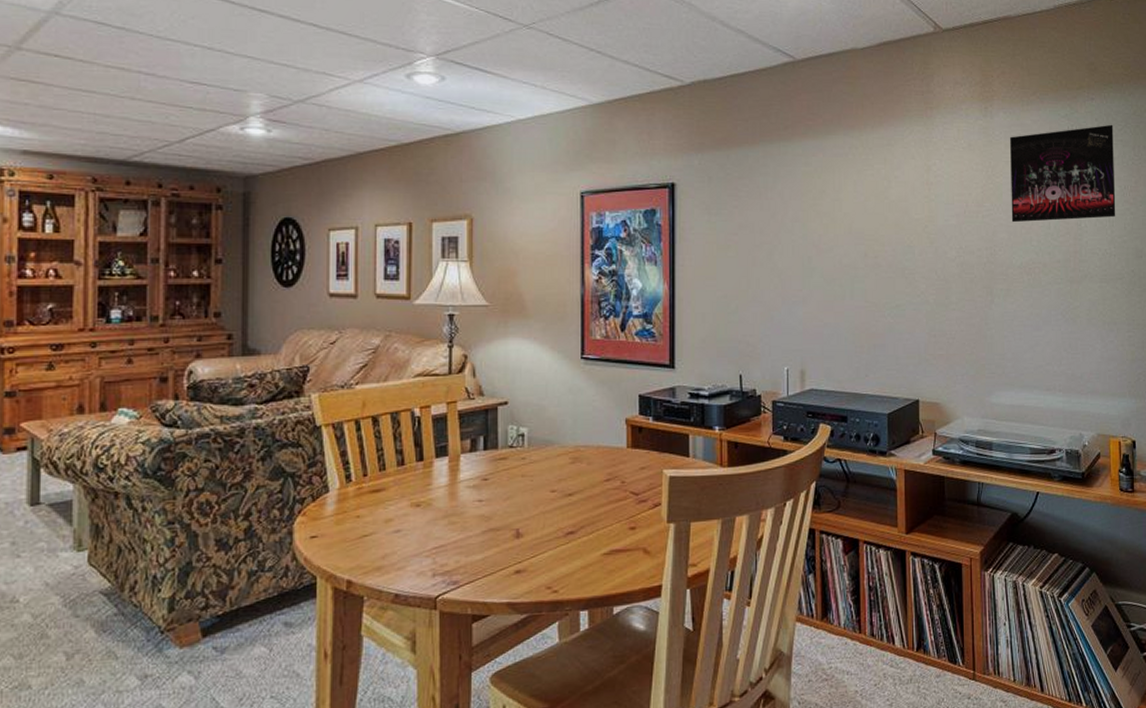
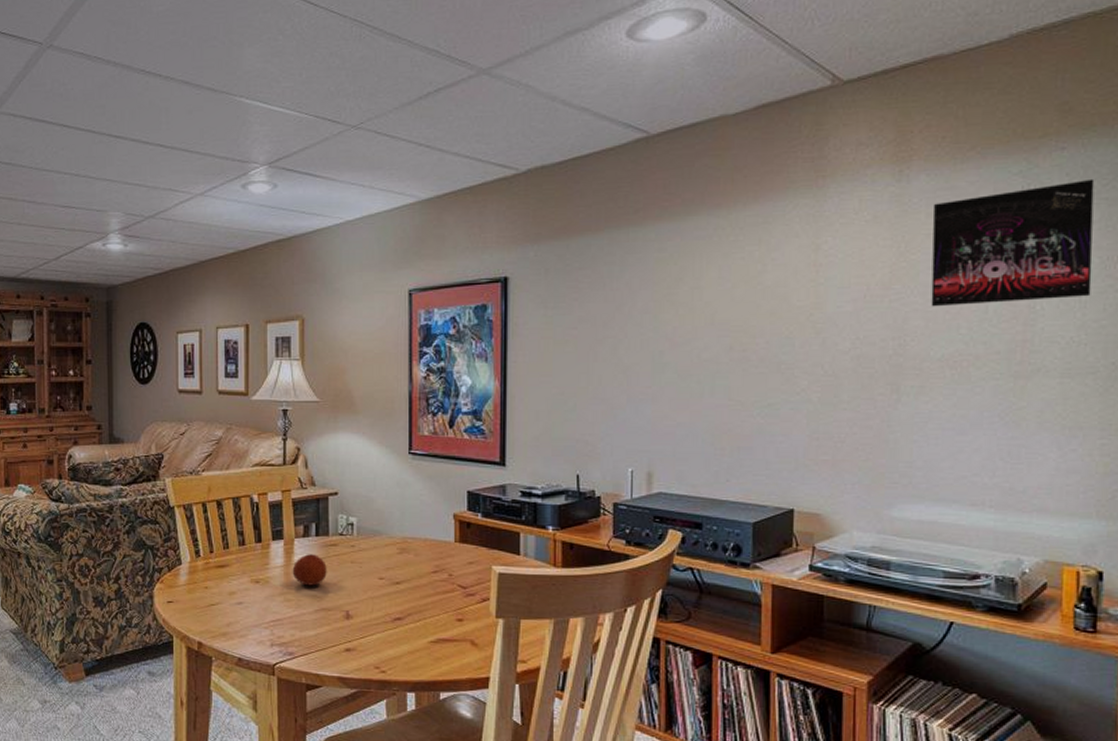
fruit: none [457,470,496,505] -> present [292,554,327,586]

